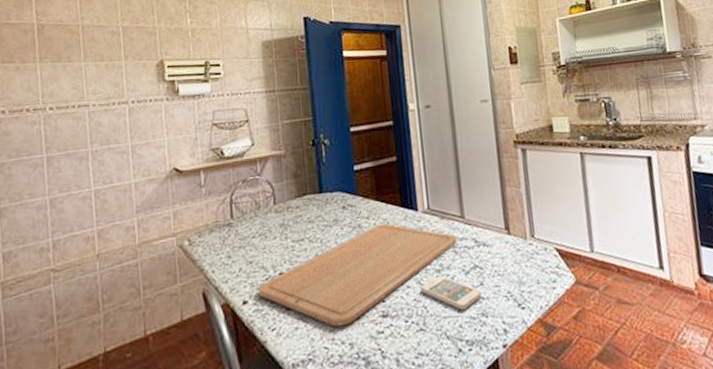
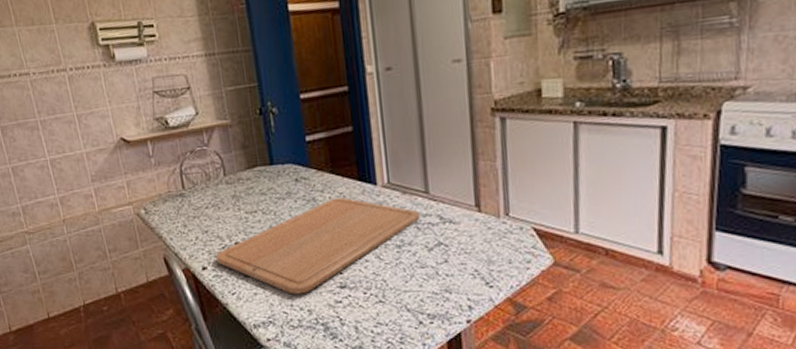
smartphone: present [420,275,482,310] -> none [380,251,446,286]

